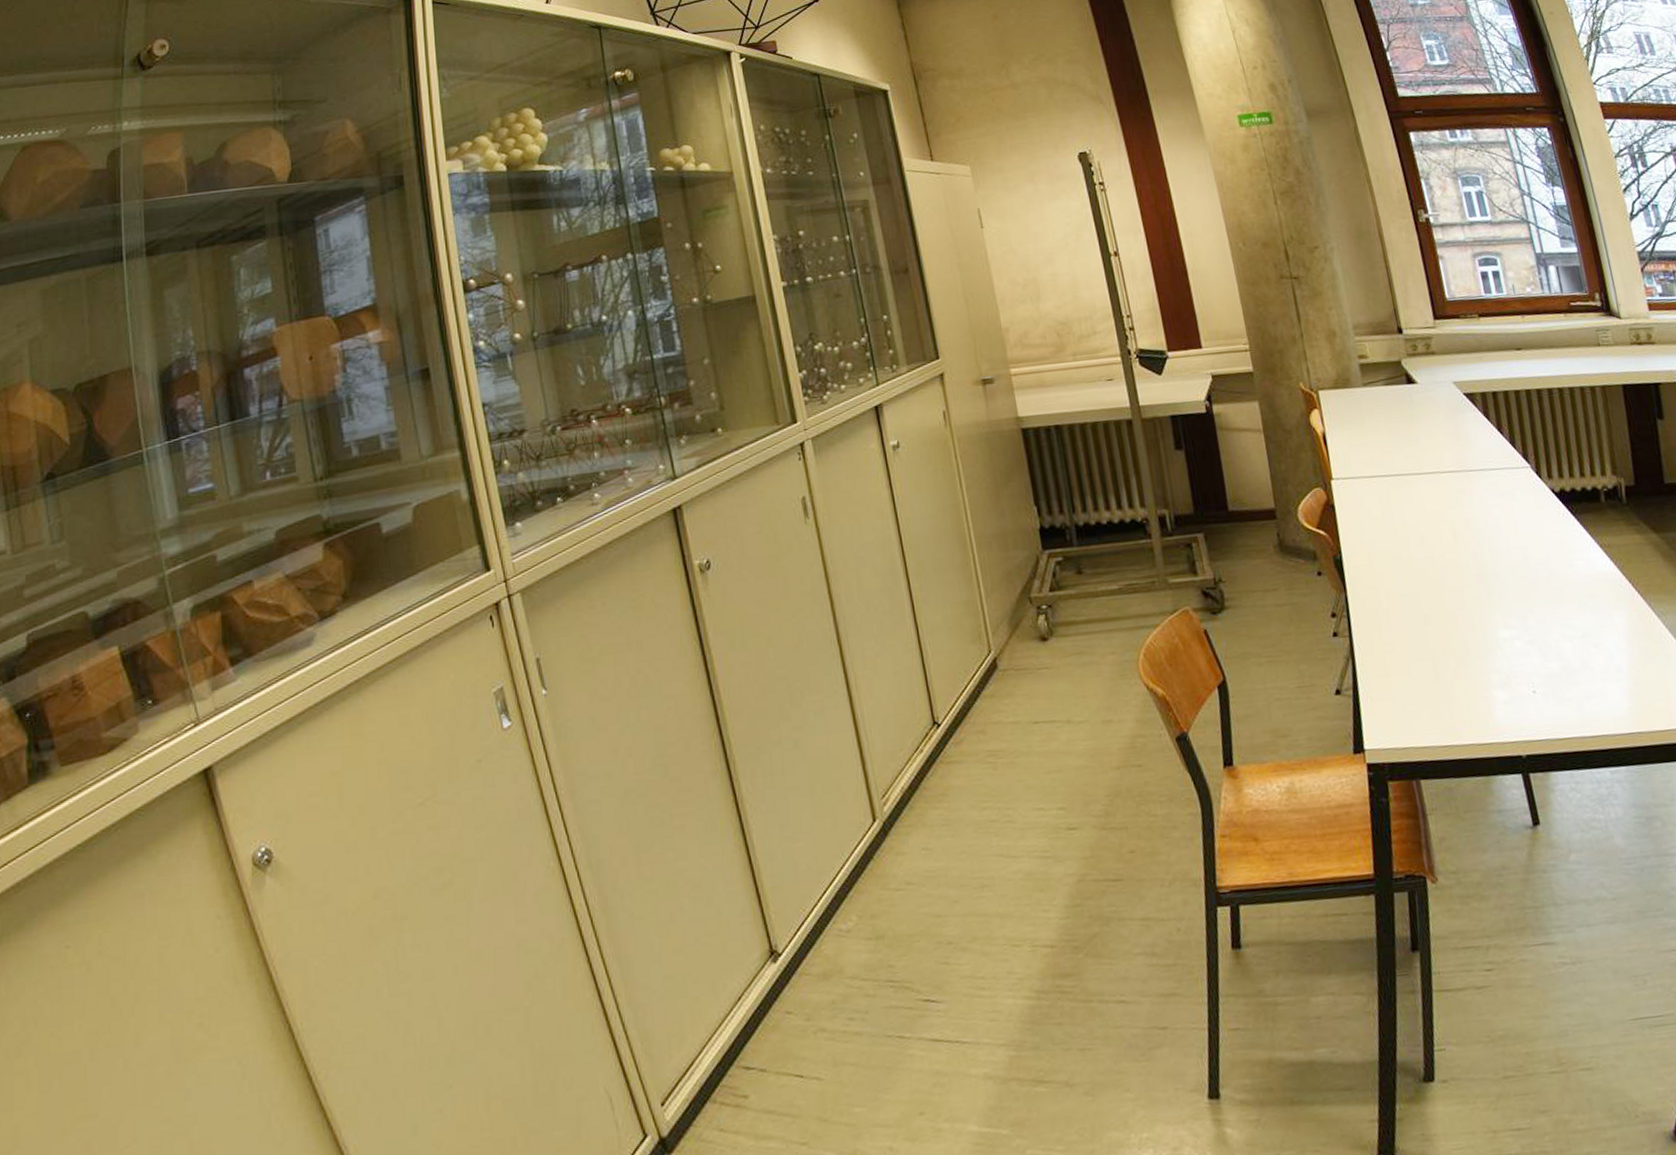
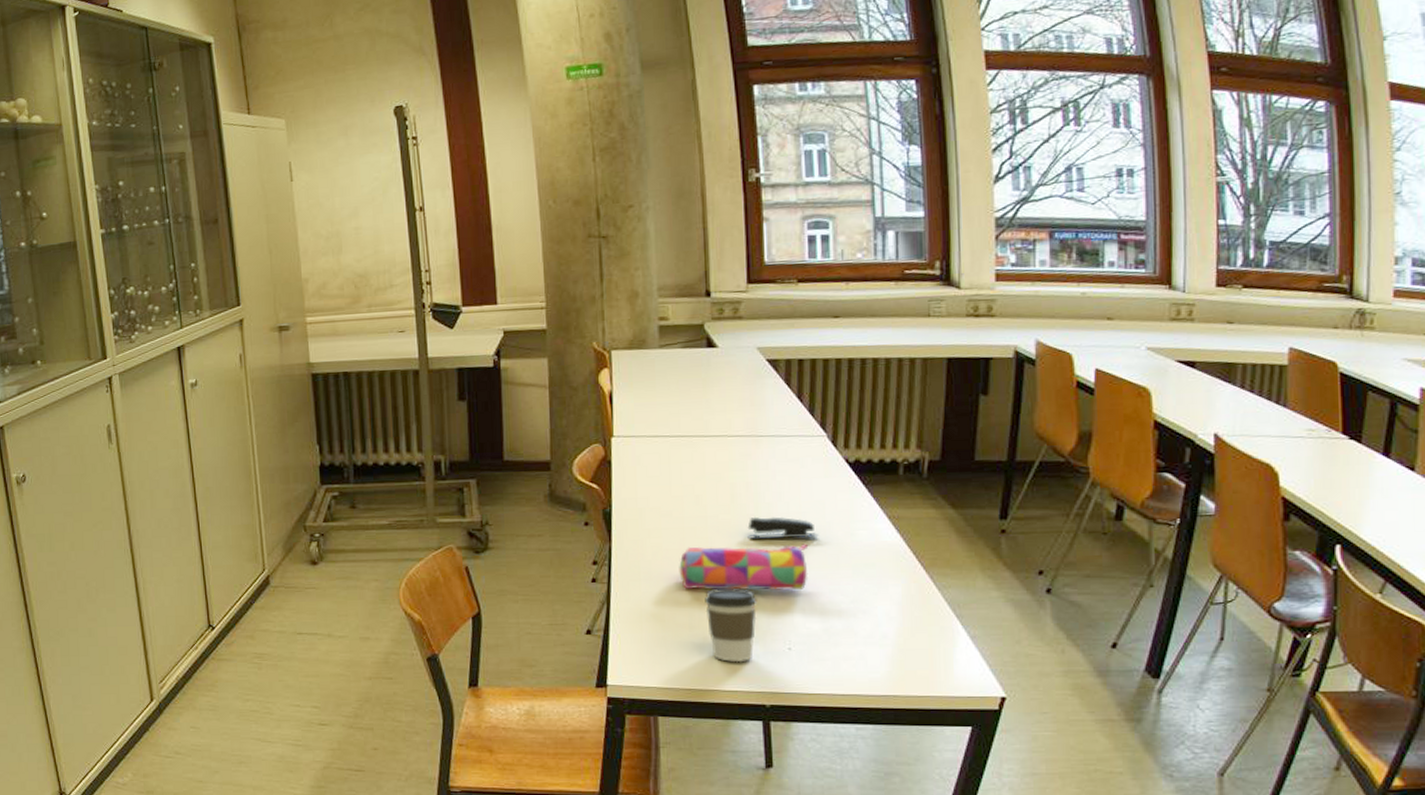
pencil case: none [1415,579,1539,636] -> present [679,544,809,591]
coffee cup: none [1445,631,1502,712] -> present [705,588,758,663]
stapler: none [1474,552,1541,578] -> present [747,516,819,539]

